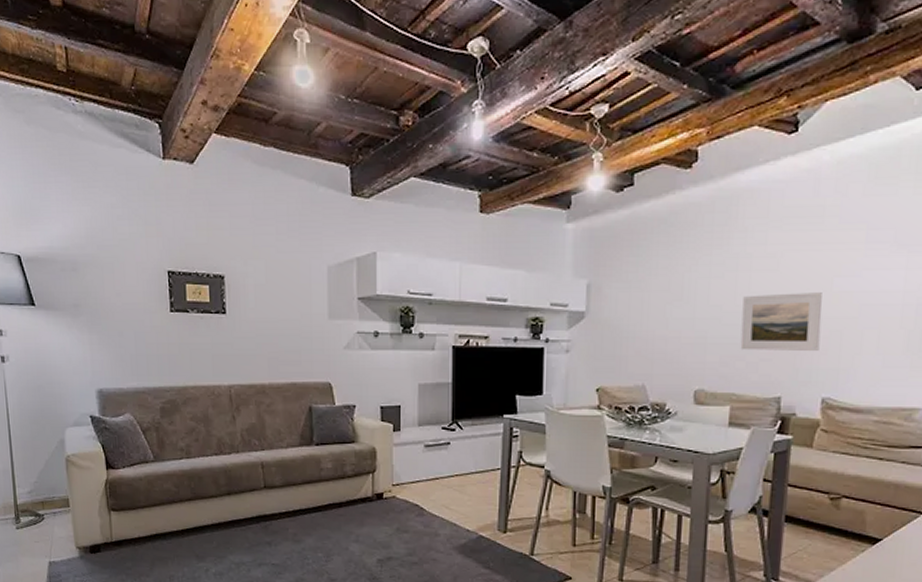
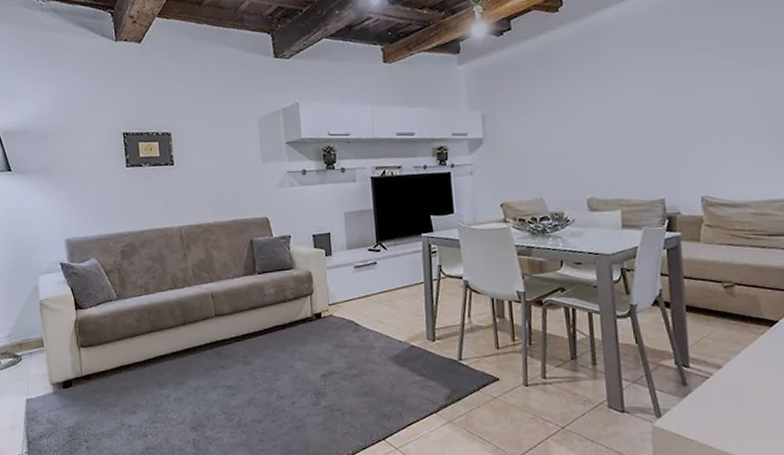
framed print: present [740,292,822,351] -> none [618,105,692,161]

